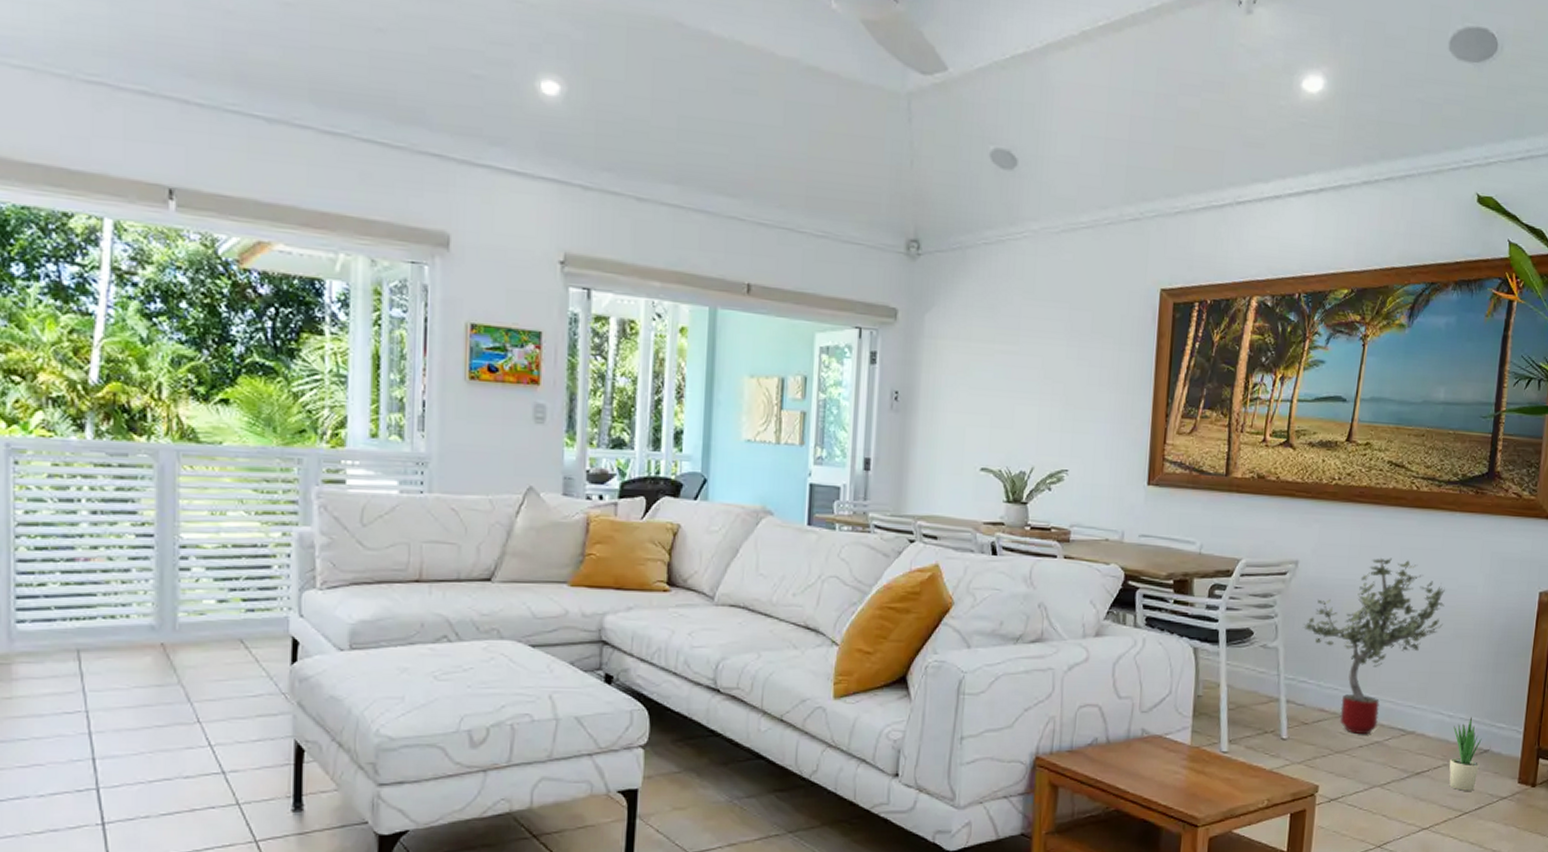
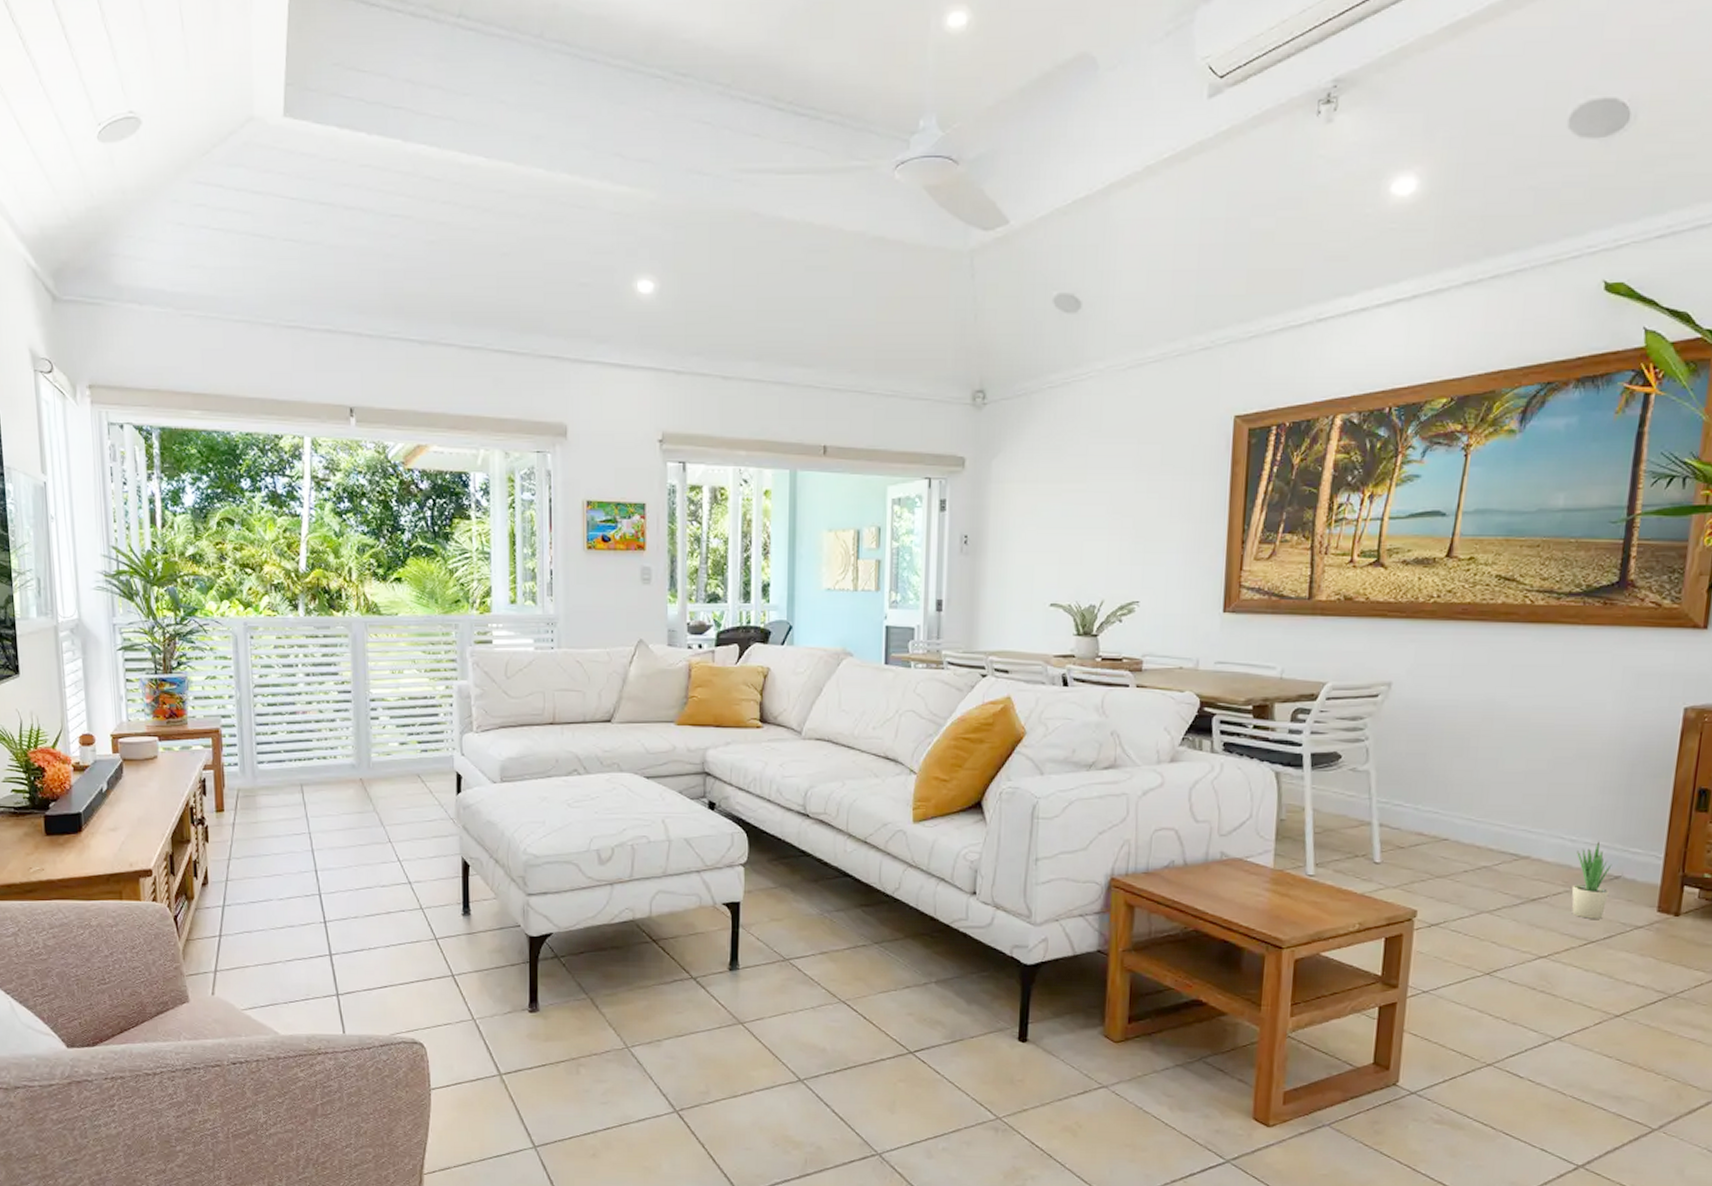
potted tree: present [1303,557,1445,734] -> none [1398,676,1566,858]

